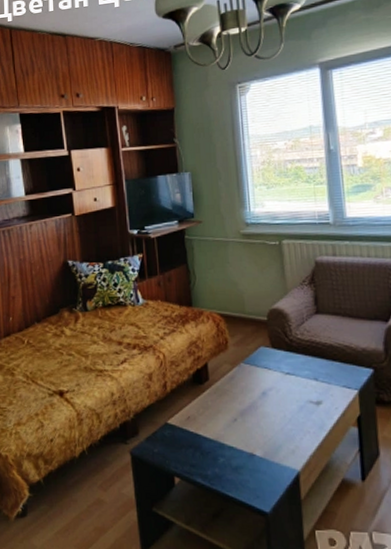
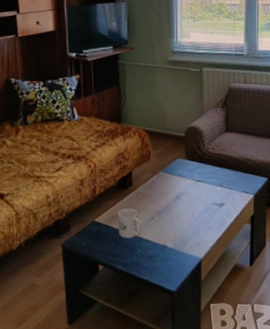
mug: none [194,408,224,445] -> present [118,209,142,239]

